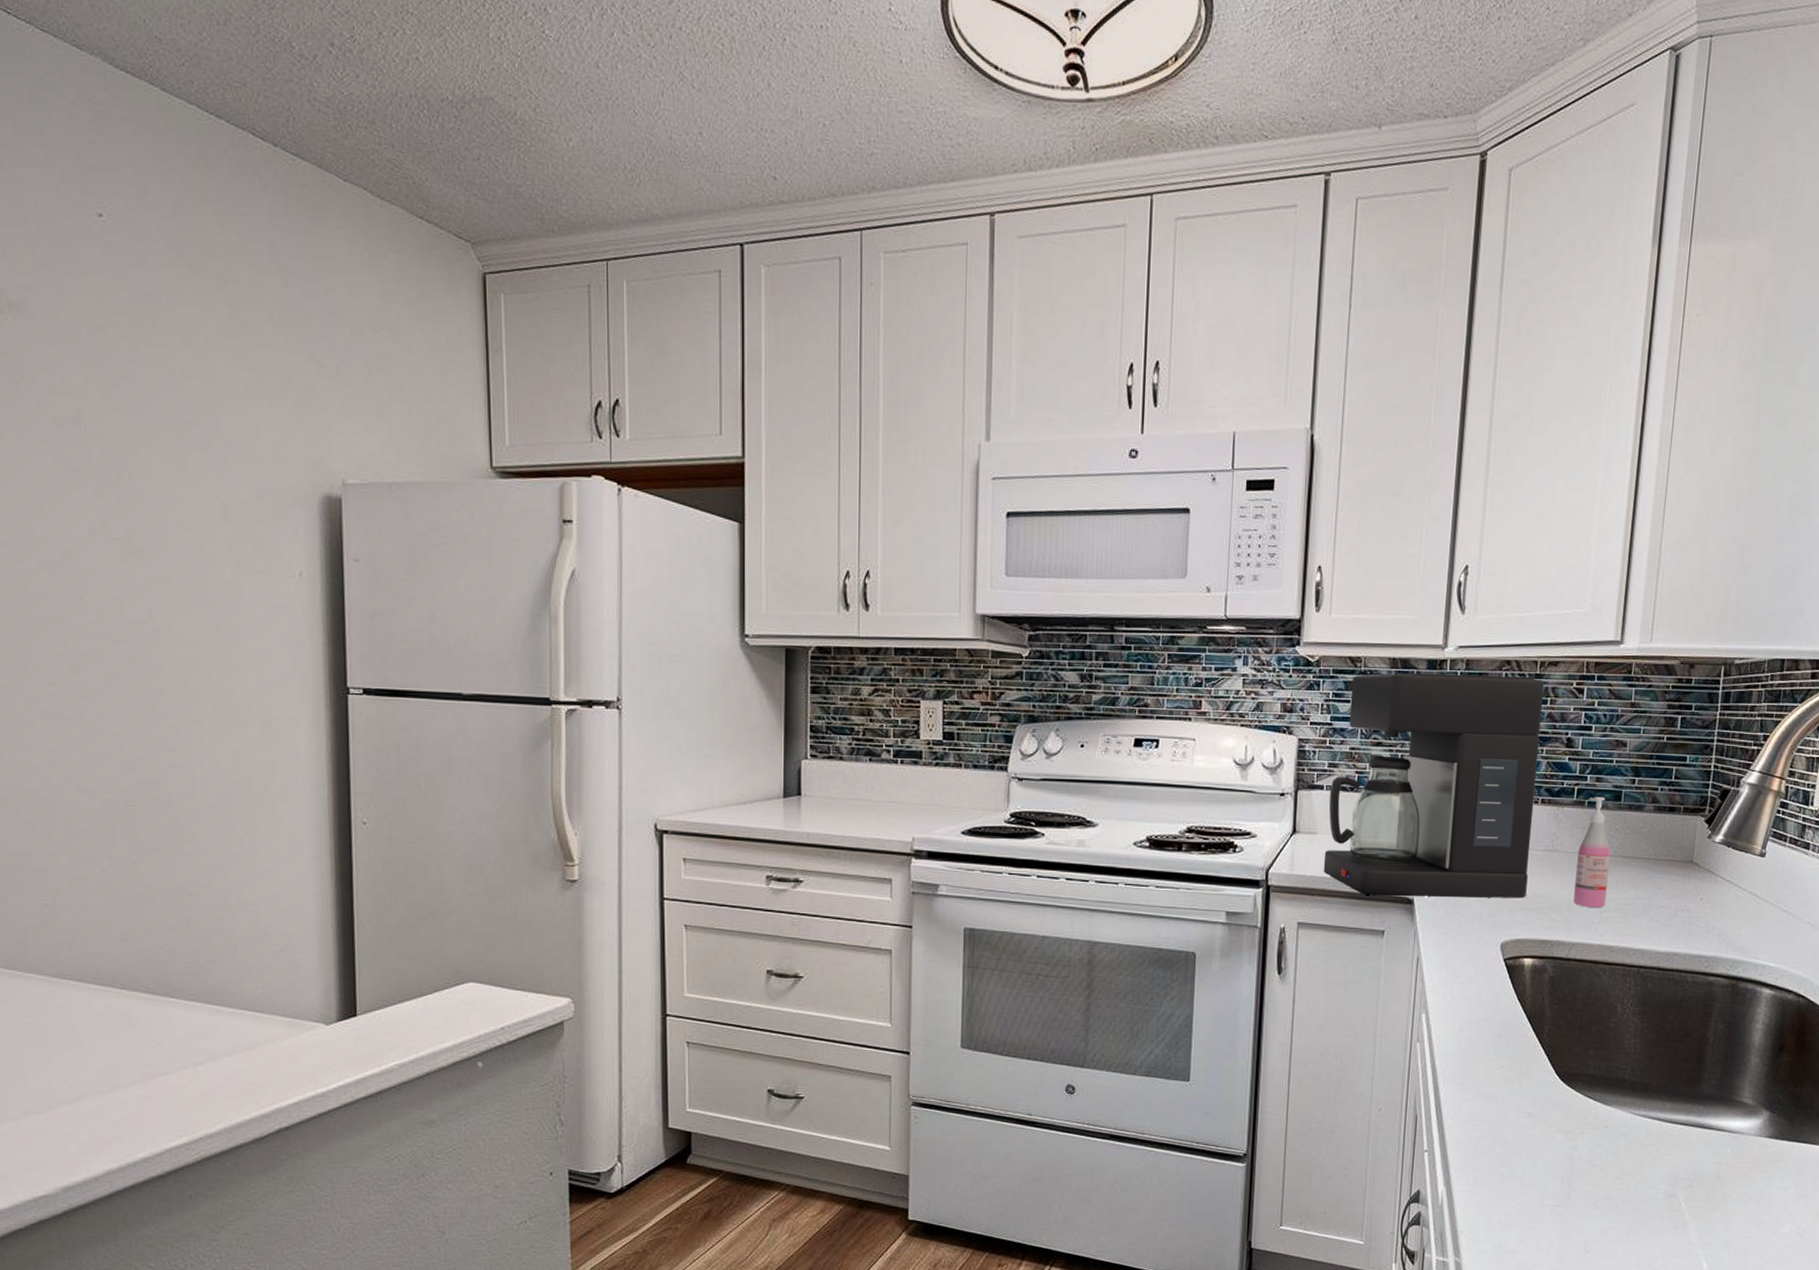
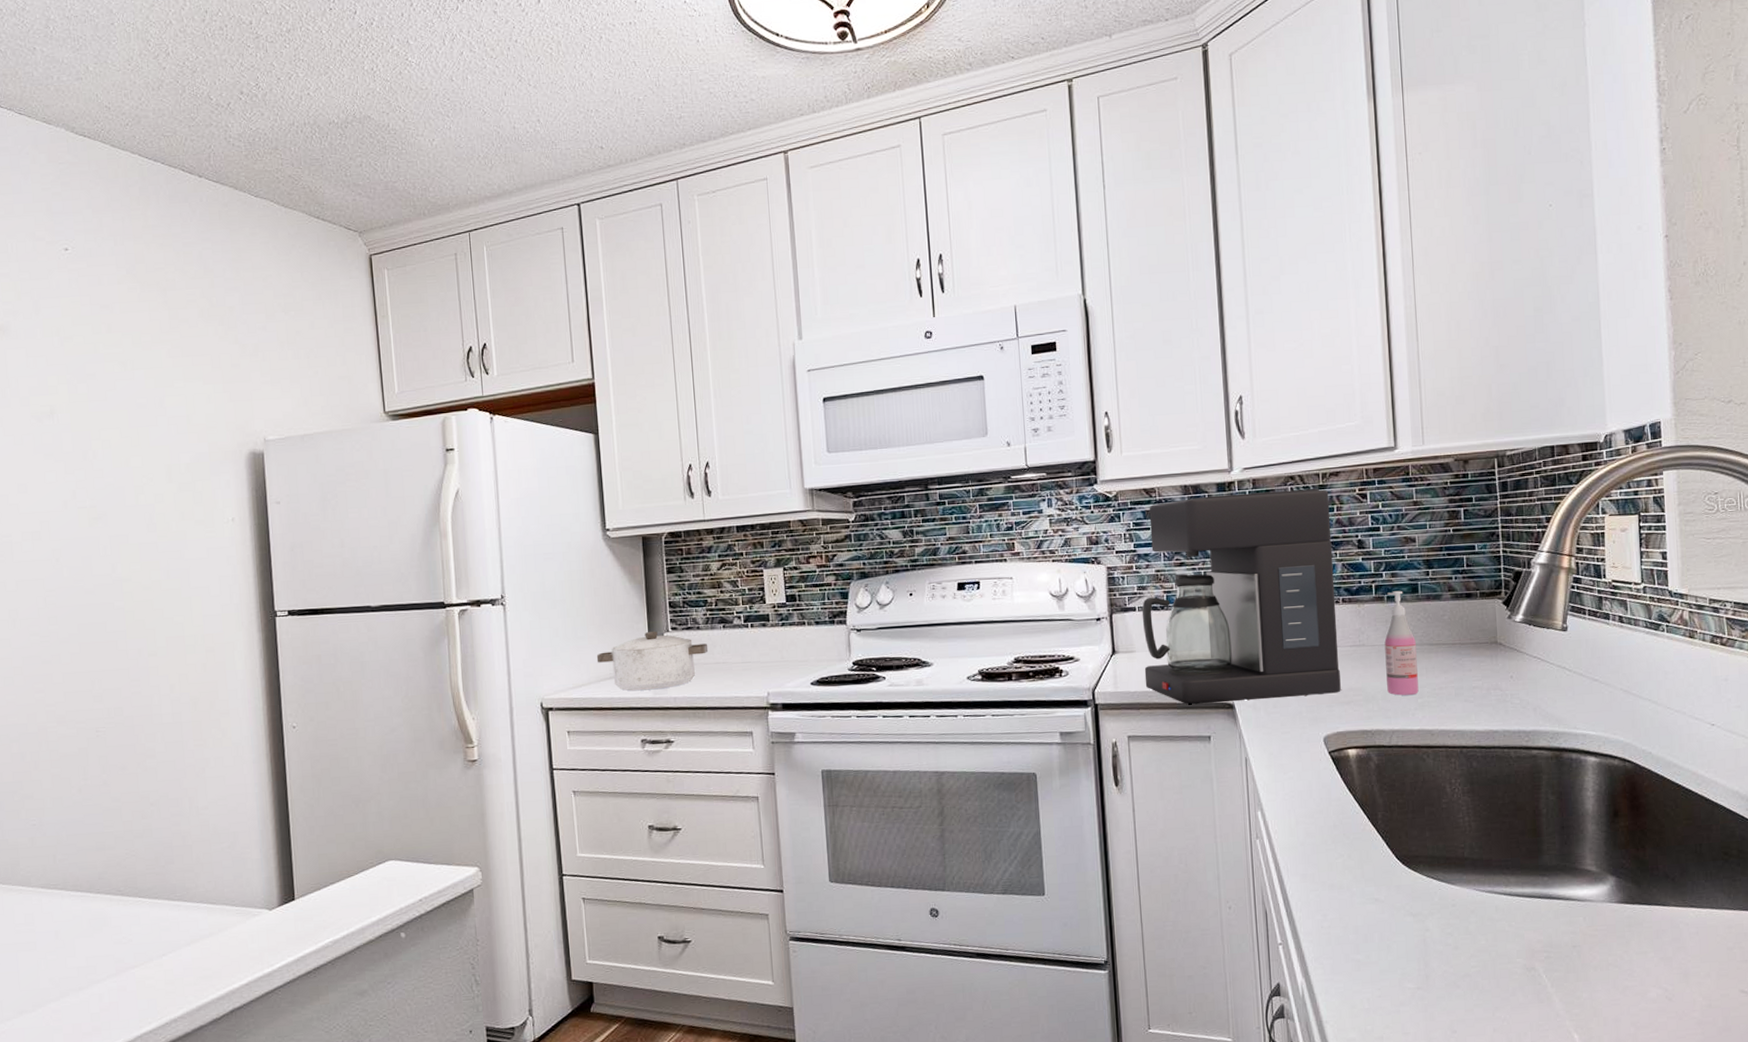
cooking pot: none [722,756,851,822] -> present [596,631,709,692]

